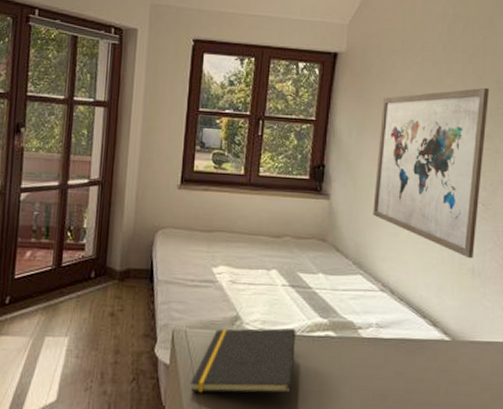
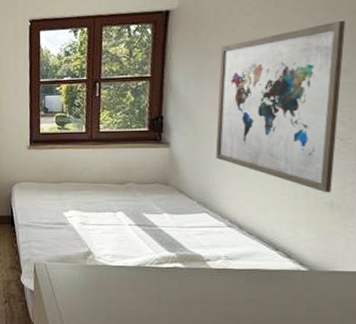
notepad: present [190,327,296,394] -> none [53,260,145,315]

